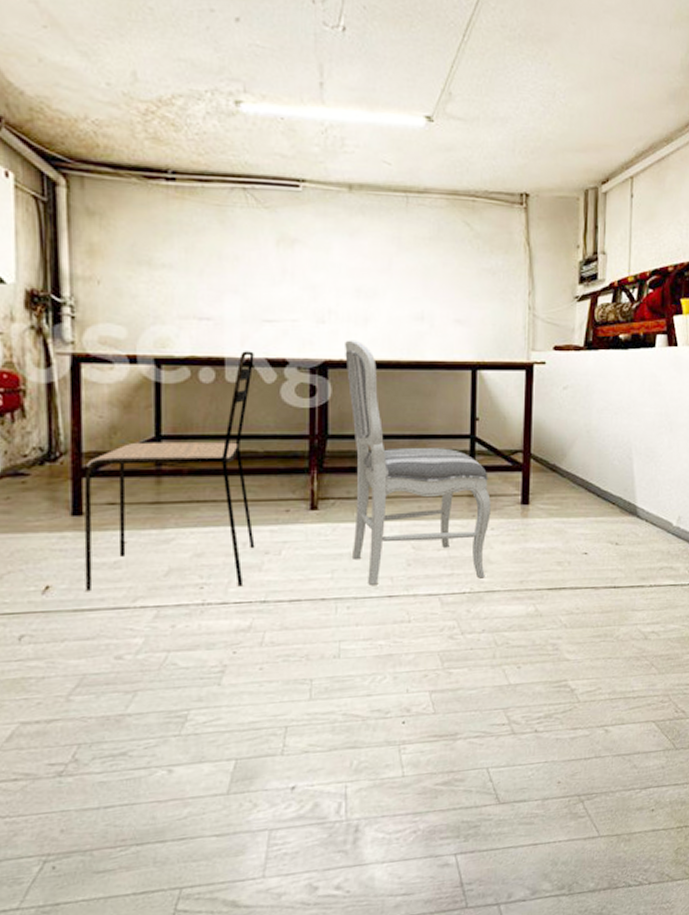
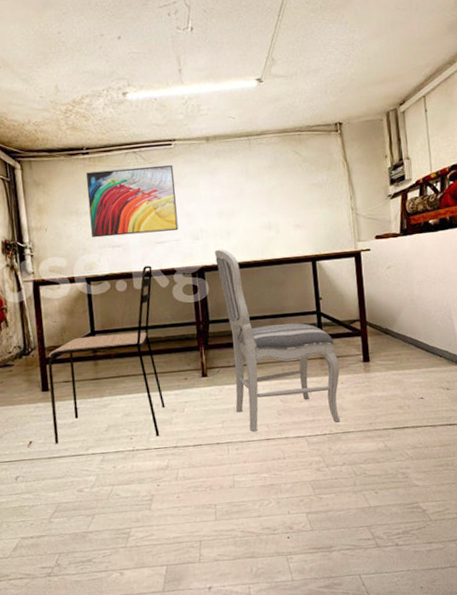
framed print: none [168,207,299,308] -> present [86,165,179,238]

